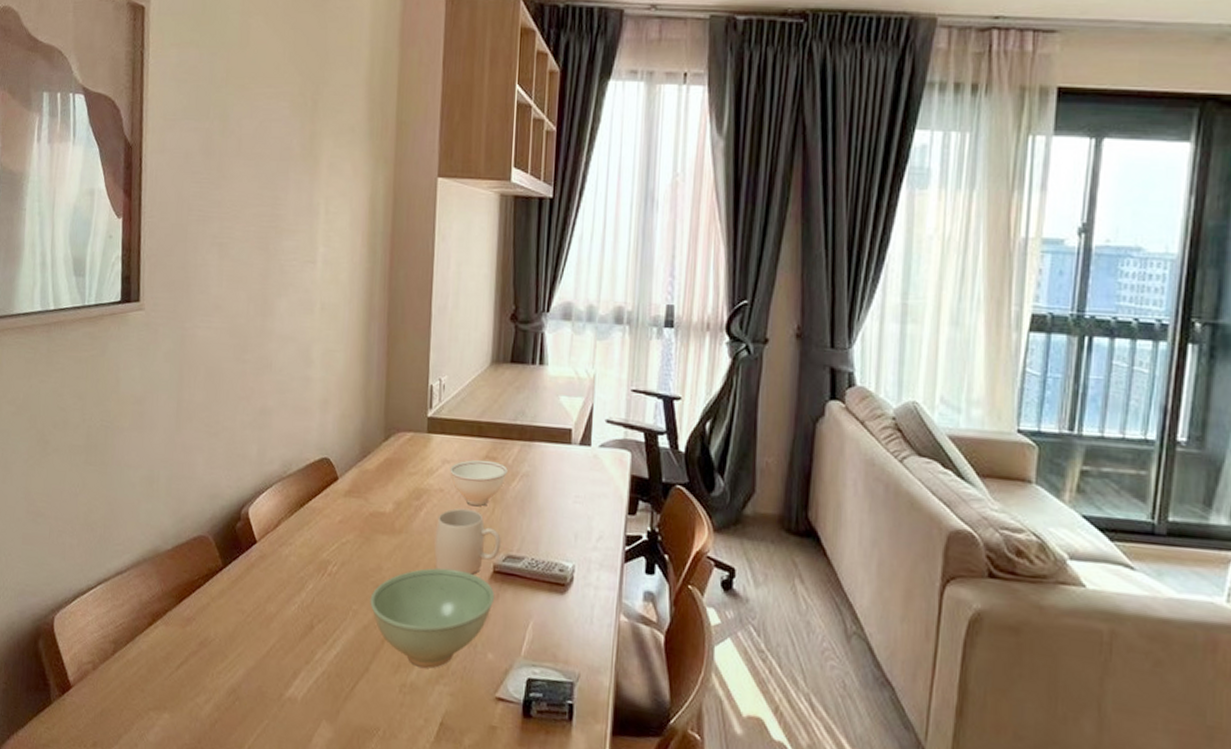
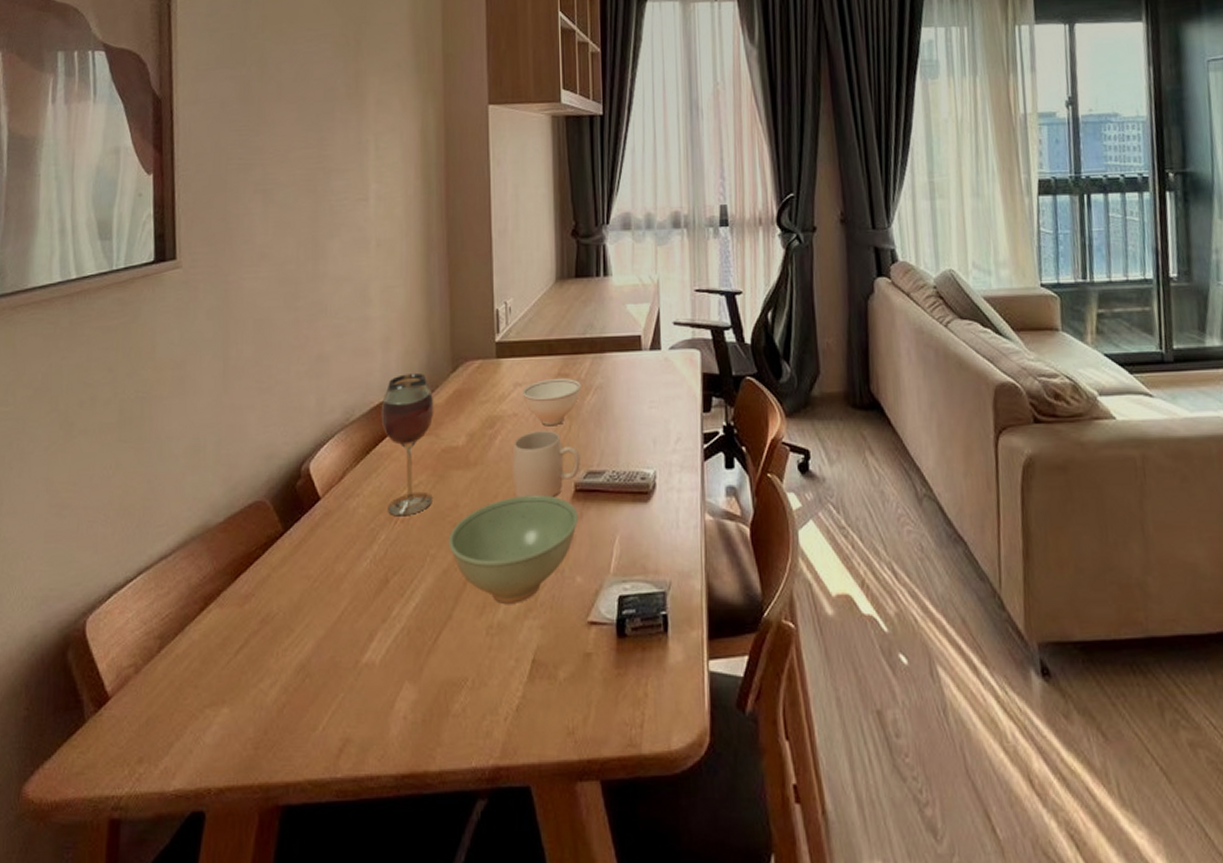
wineglass: none [315,436,366,571] -> present [381,373,434,517]

